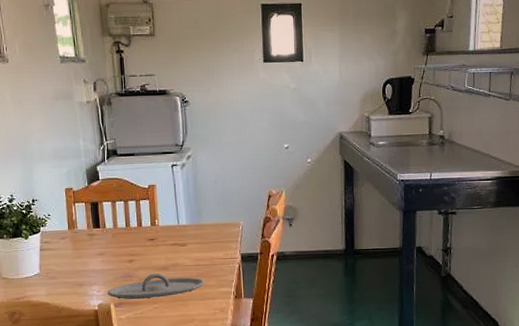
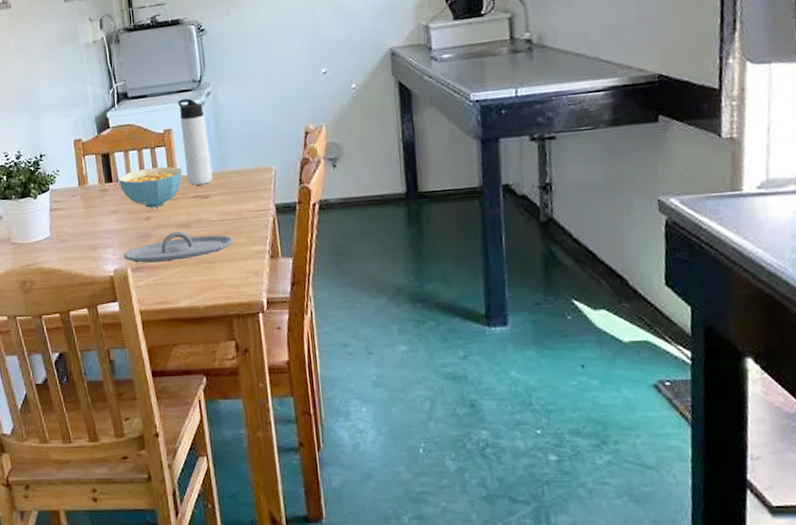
cereal bowl: none [105,217,163,252] -> present [118,166,182,208]
thermos bottle: none [162,159,190,235] -> present [178,98,213,186]

